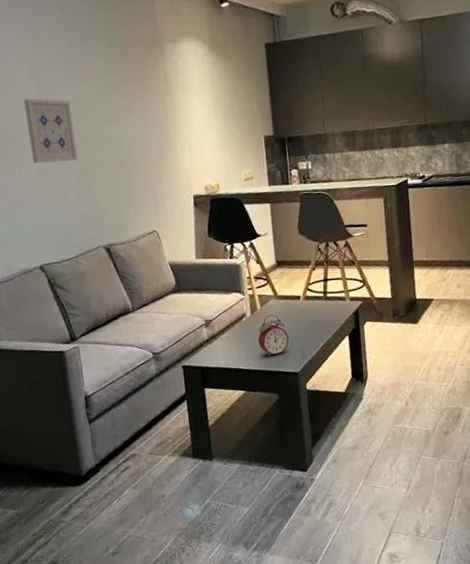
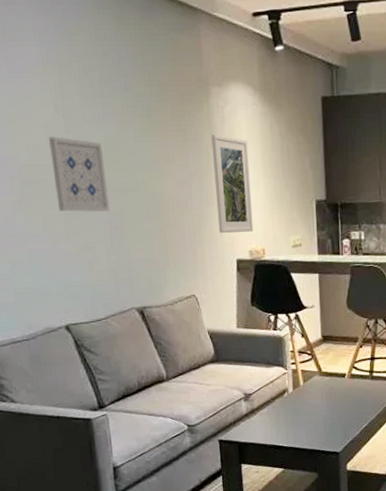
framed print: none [167,85,208,173] -> present [211,135,254,234]
alarm clock: present [258,314,289,357] -> none [299,391,331,435]

